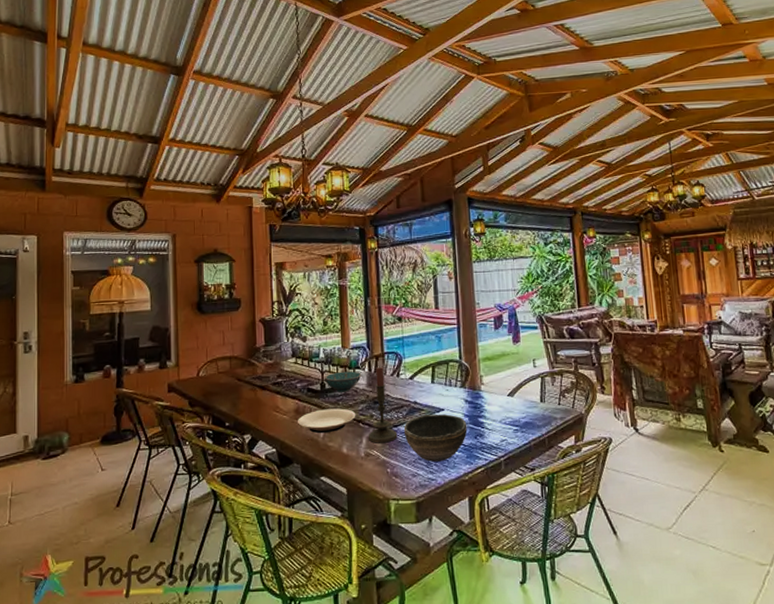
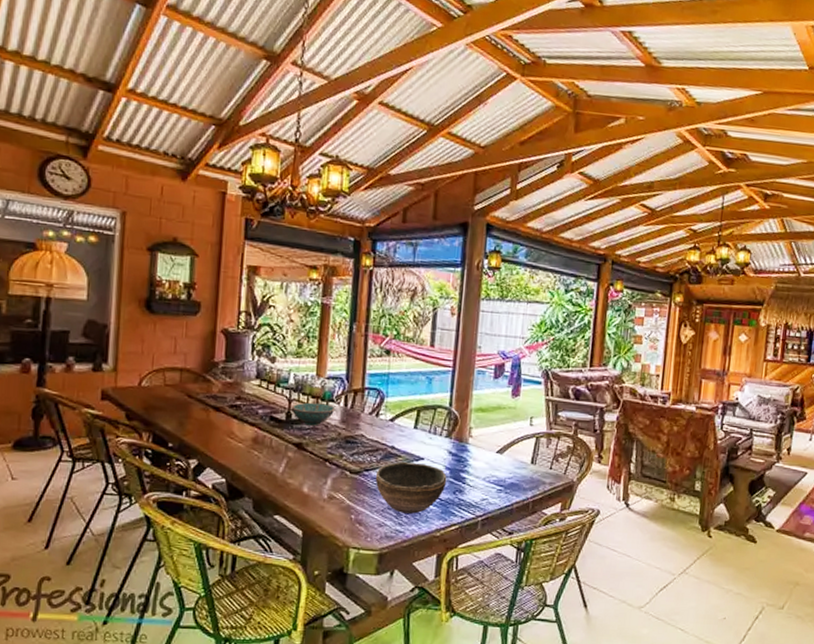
plate: present [298,408,356,434] -> none [254,441,324,469]
candle: present [368,365,398,443] -> none [334,401,368,487]

